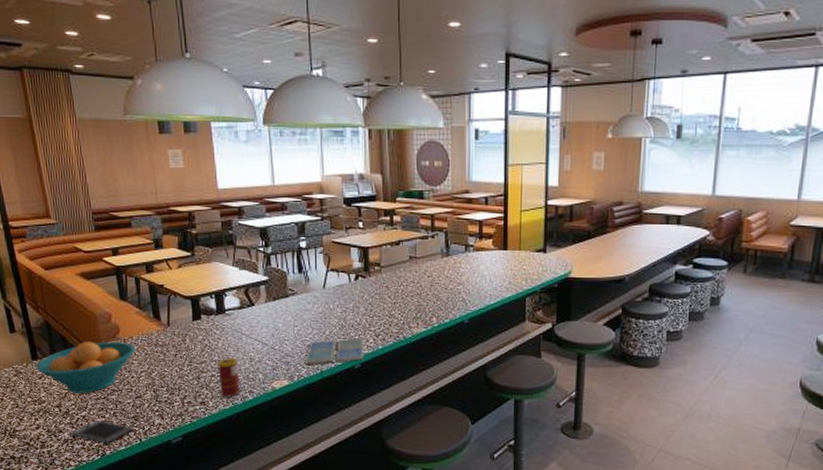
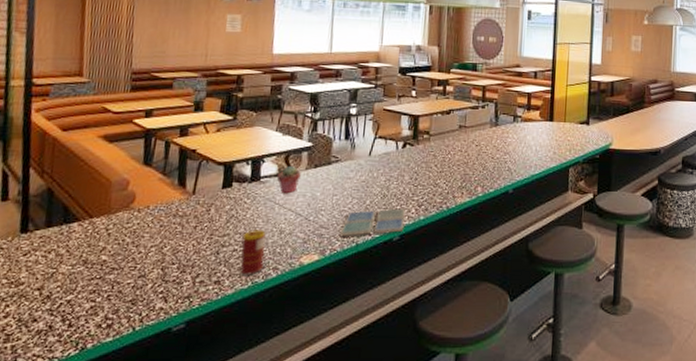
fruit bowl: present [36,341,136,394] -> none [22,211,150,273]
smartphone: present [71,419,132,445] -> none [47,304,127,336]
potted succulent: none [239,299,262,325] -> present [276,166,301,194]

